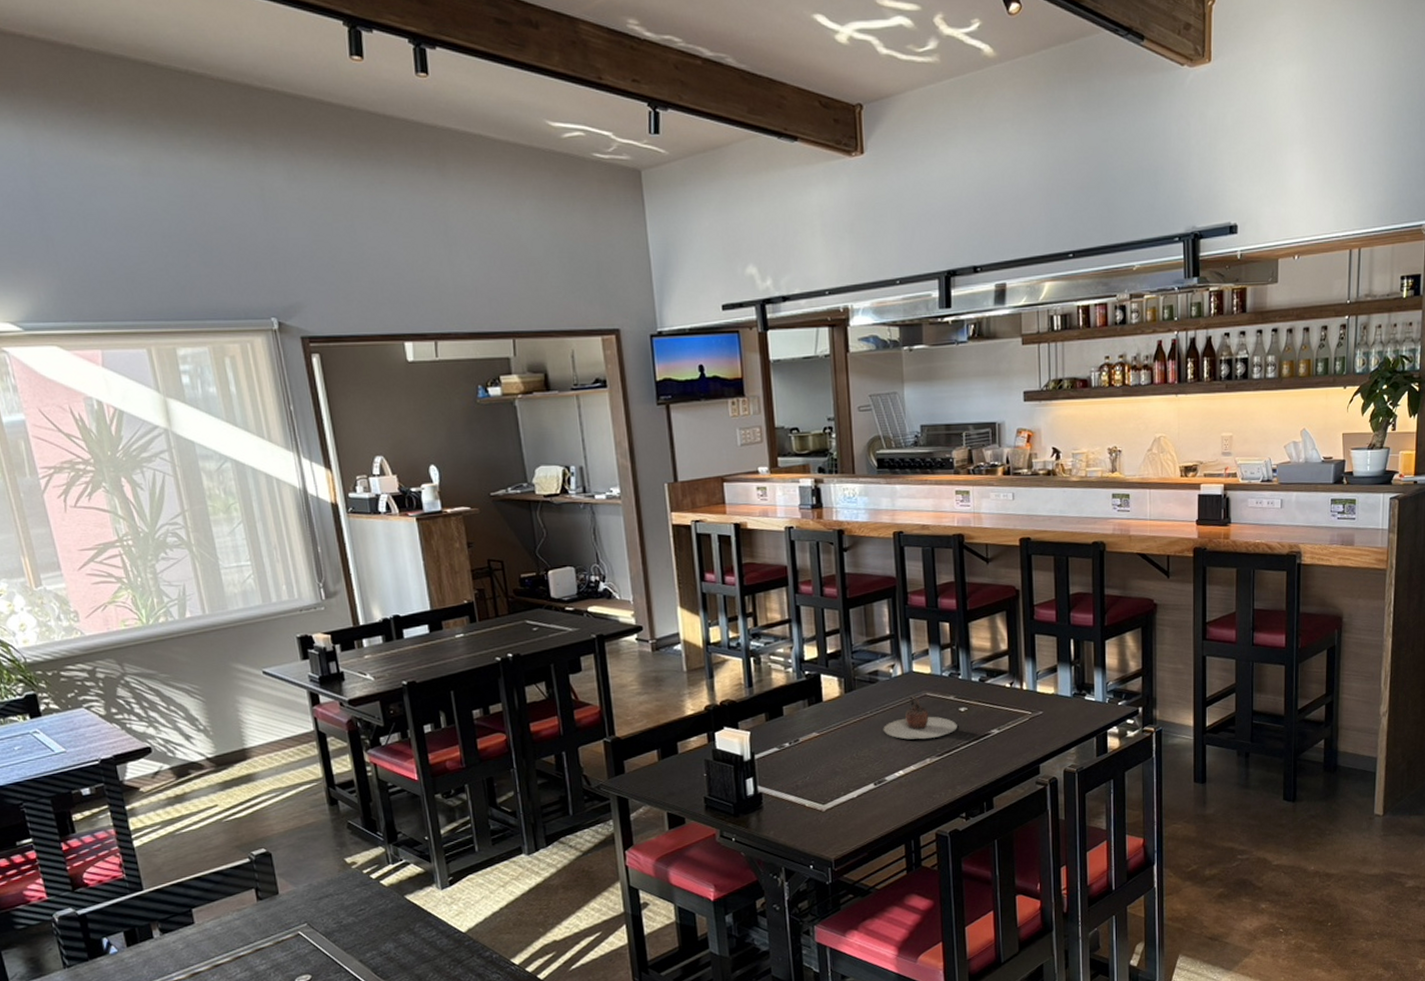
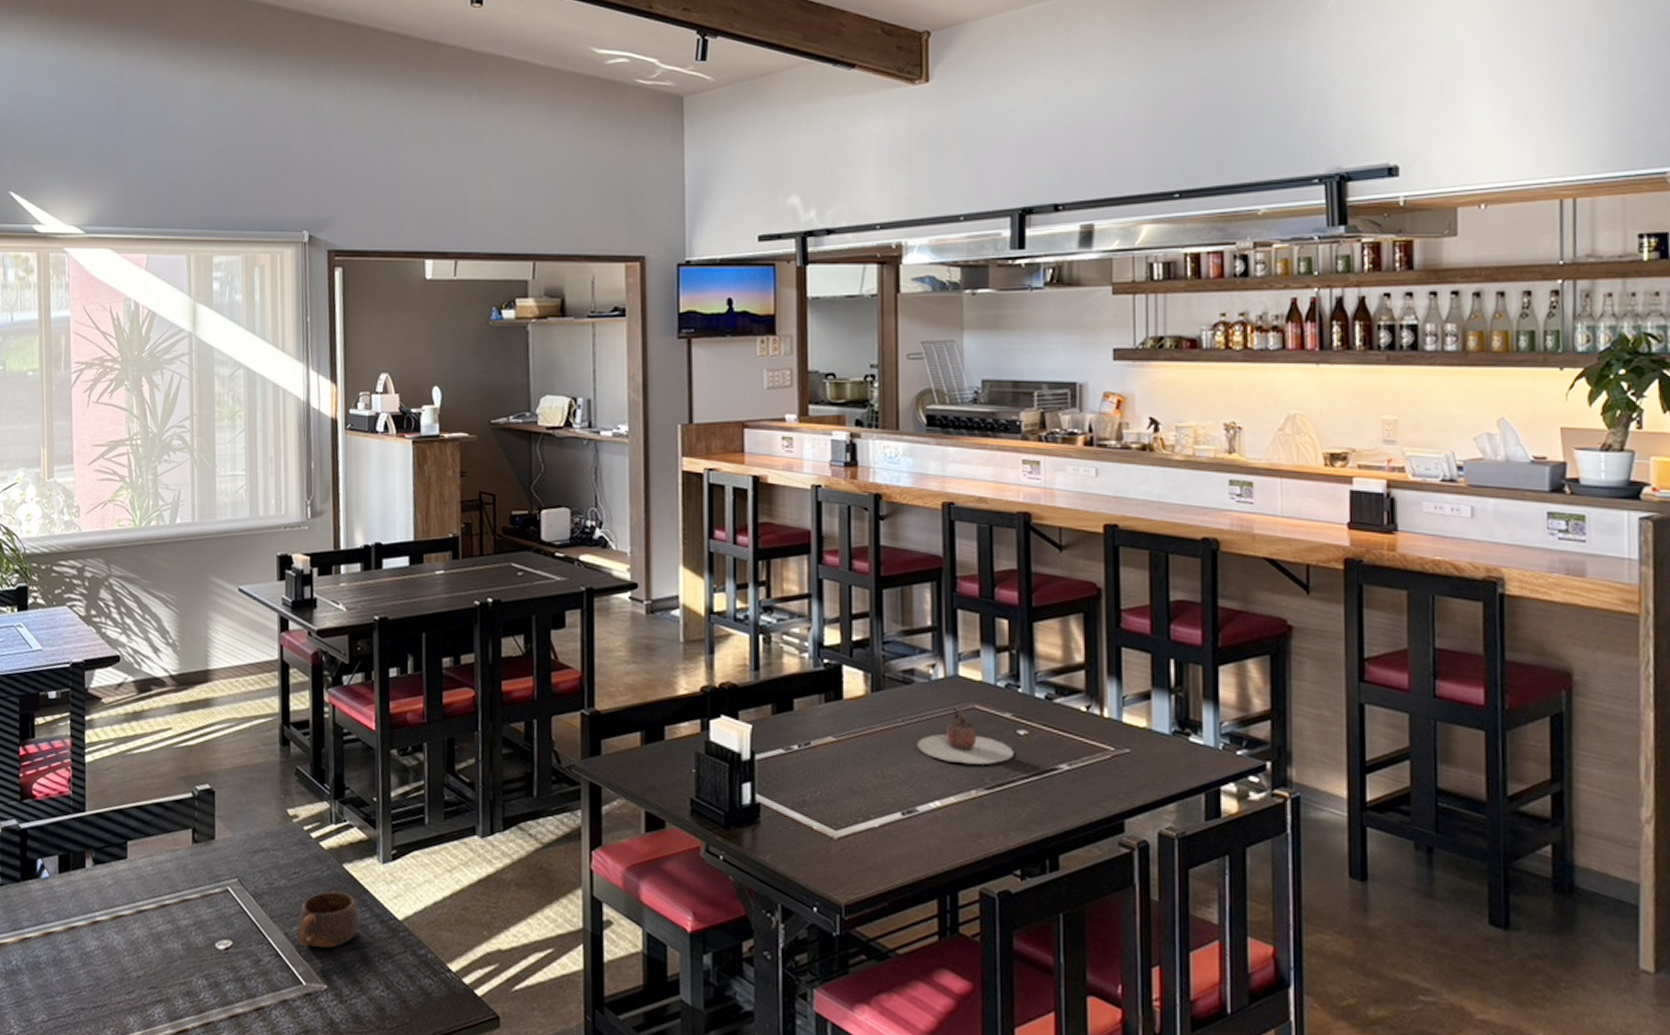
cup: none [370,919,427,968] -> present [297,891,359,948]

